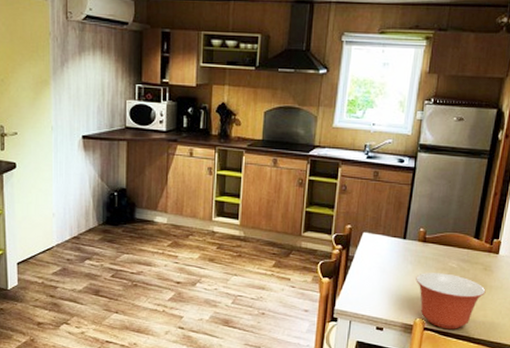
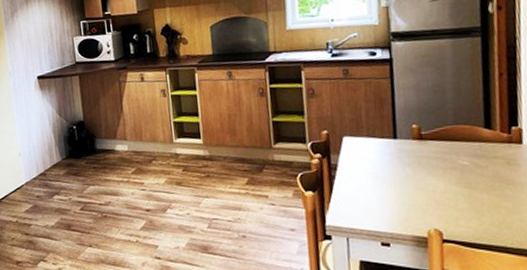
mixing bowl: present [416,273,486,329] -> none [419,173,516,240]

